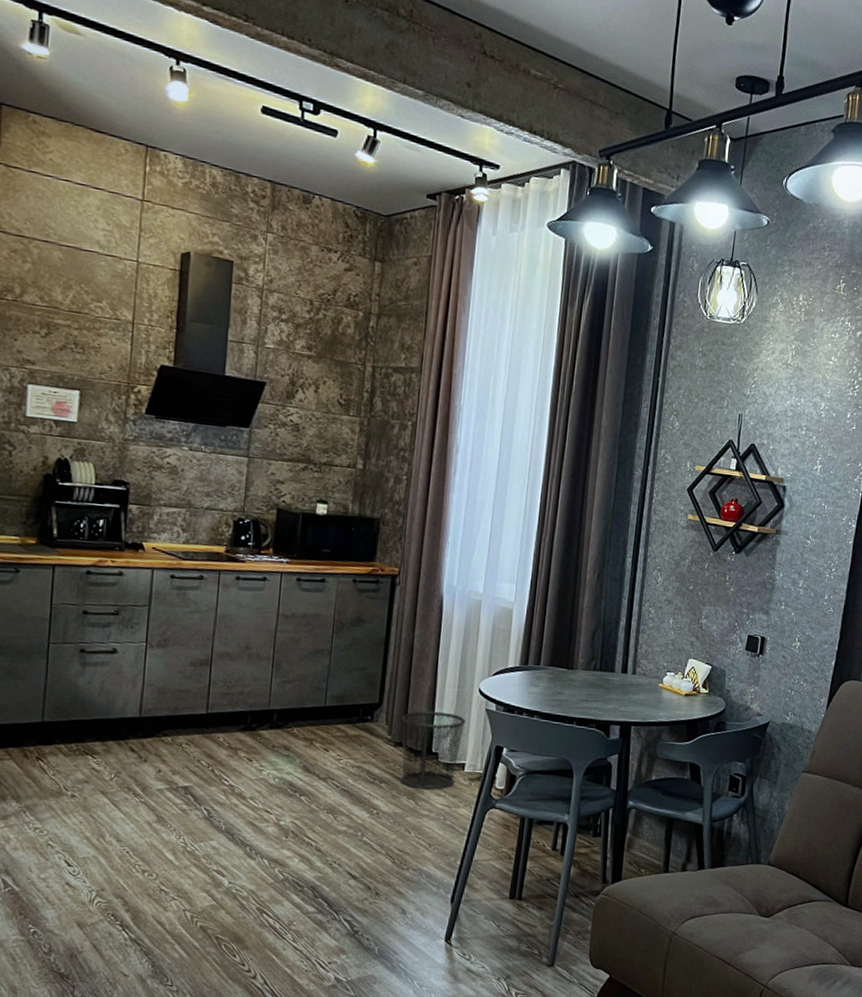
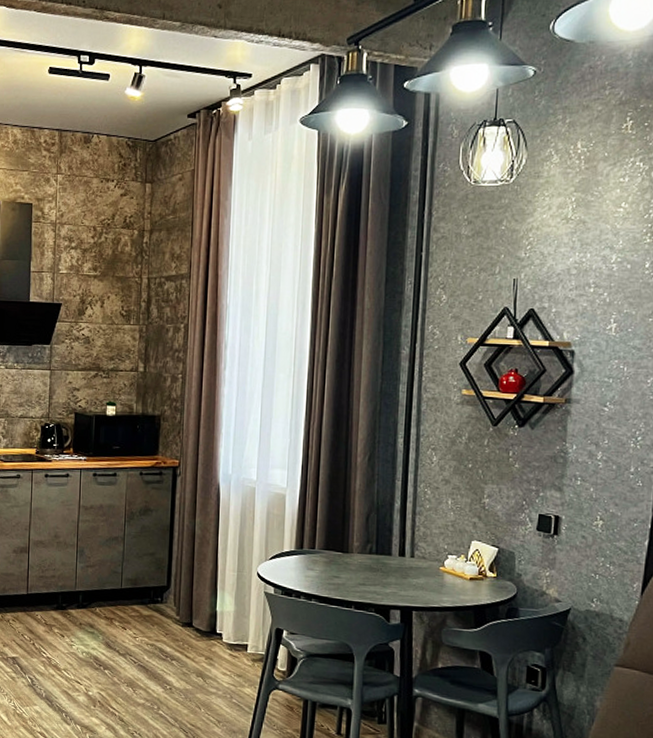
waste bin: present [400,711,466,790] -> none [188,593,247,669]

